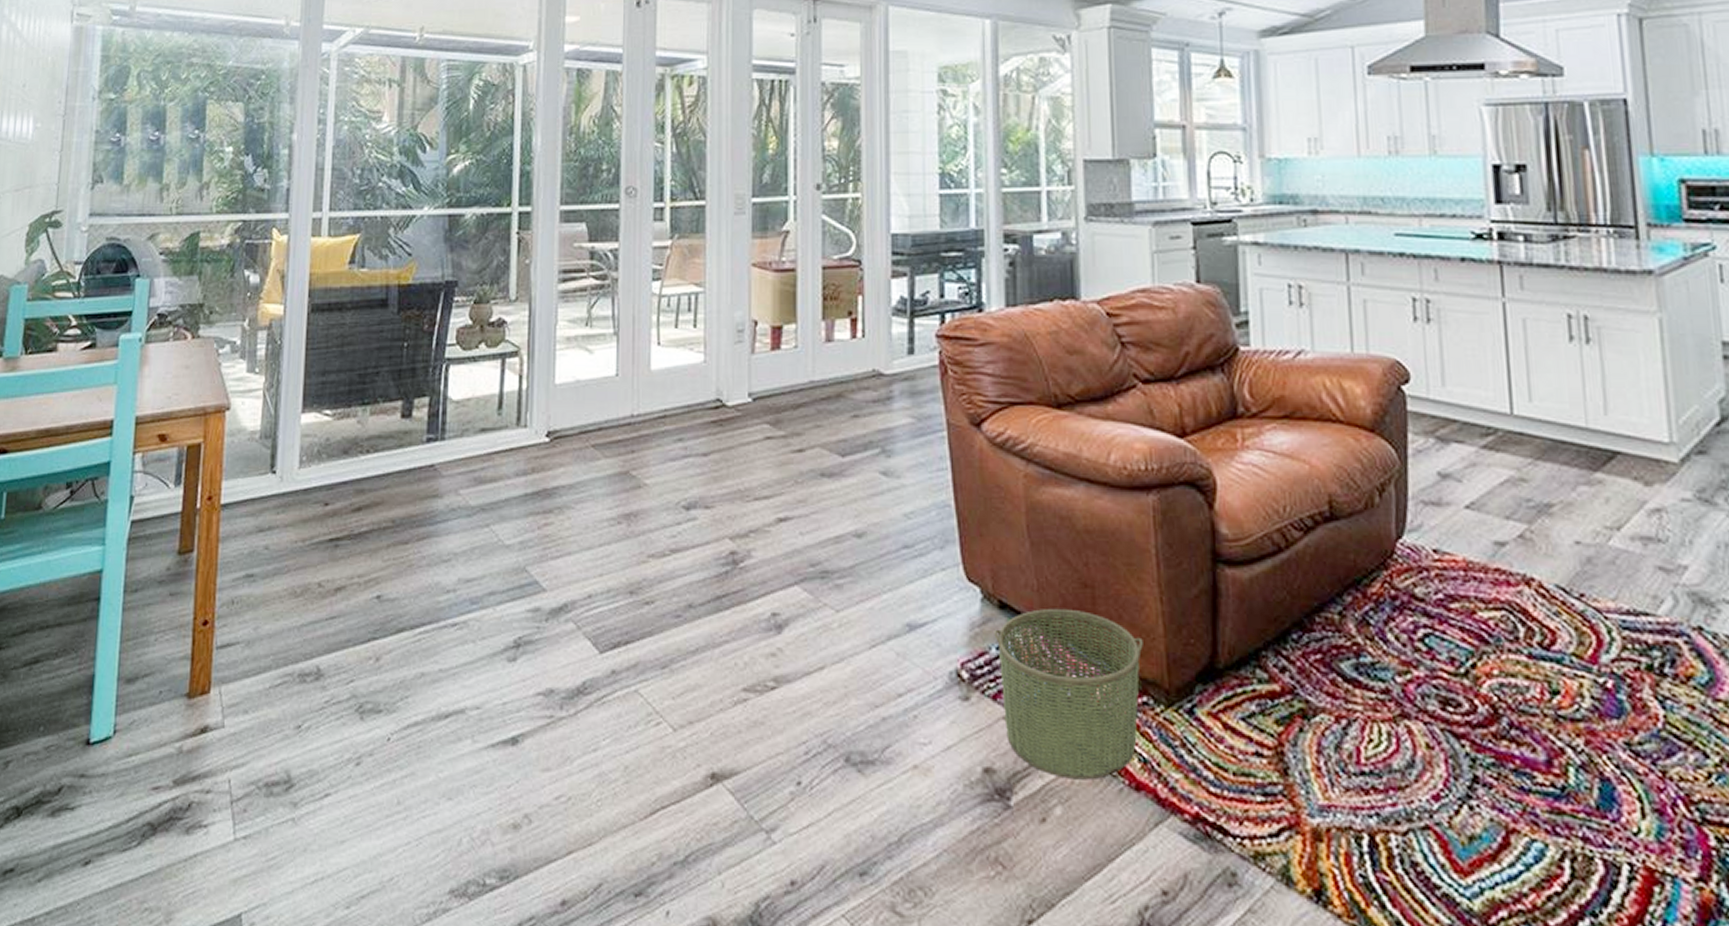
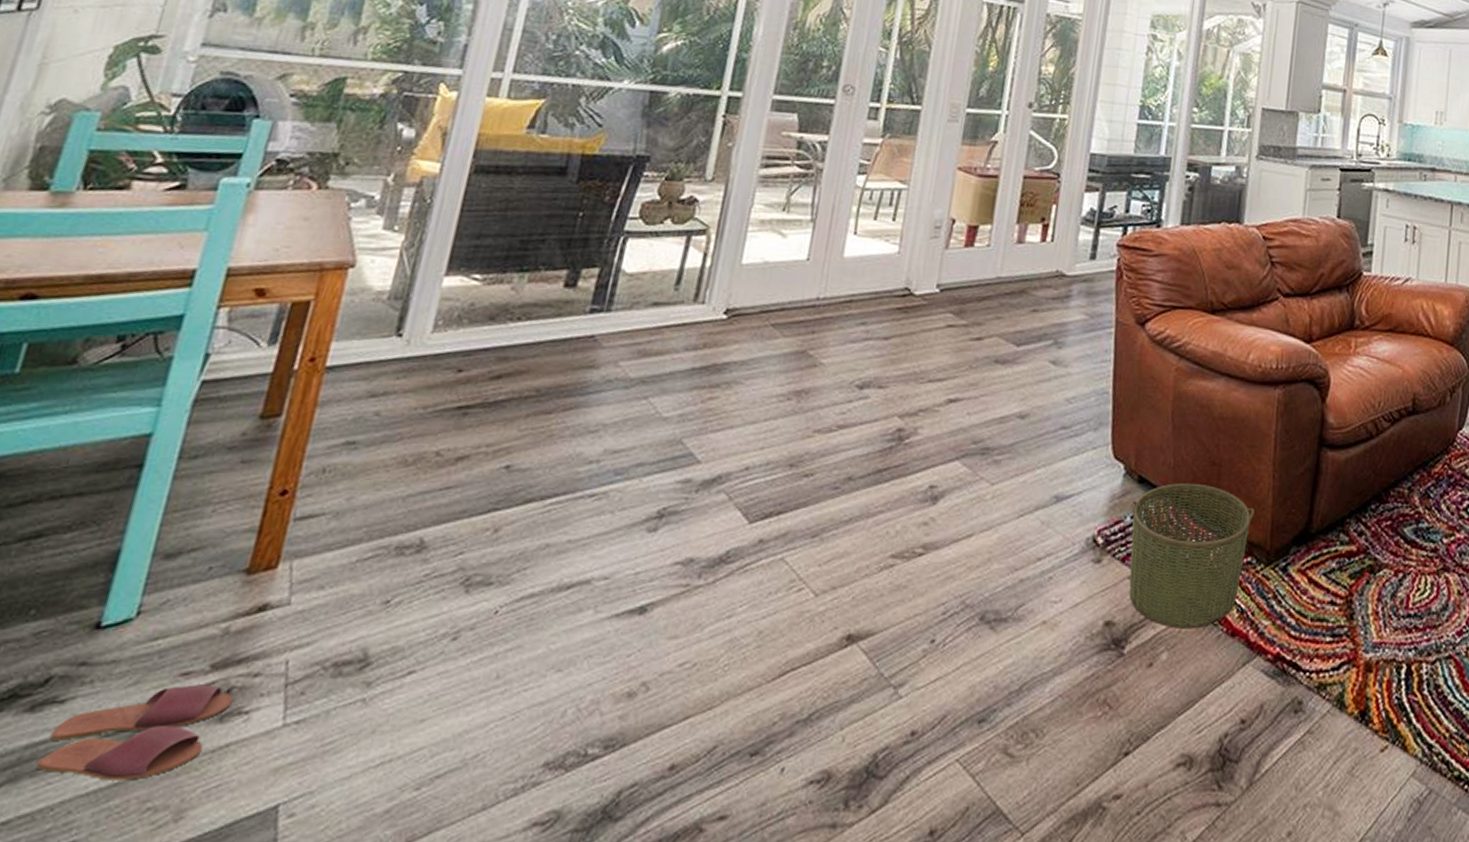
slippers: none [62,798,193,882] -> present [35,684,233,780]

